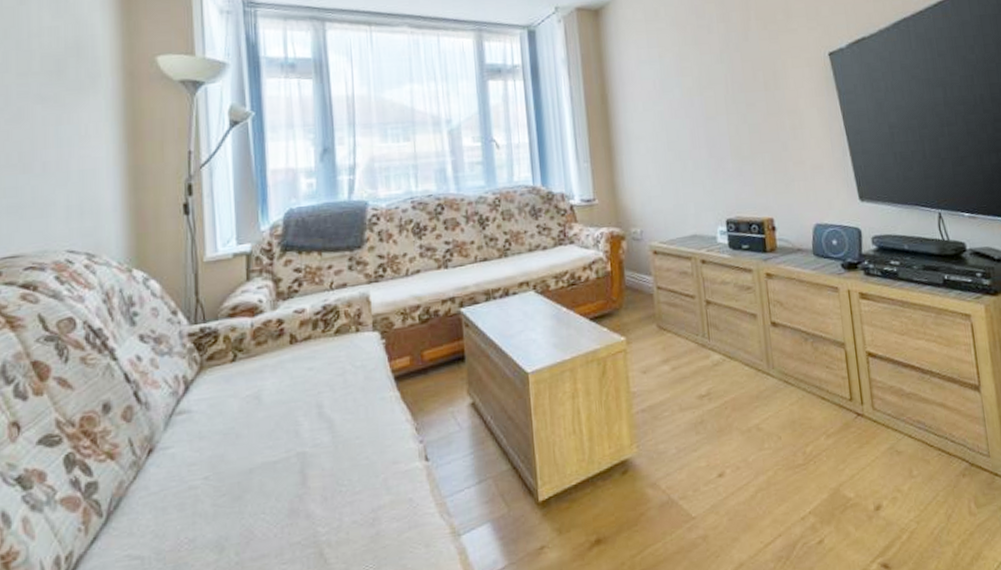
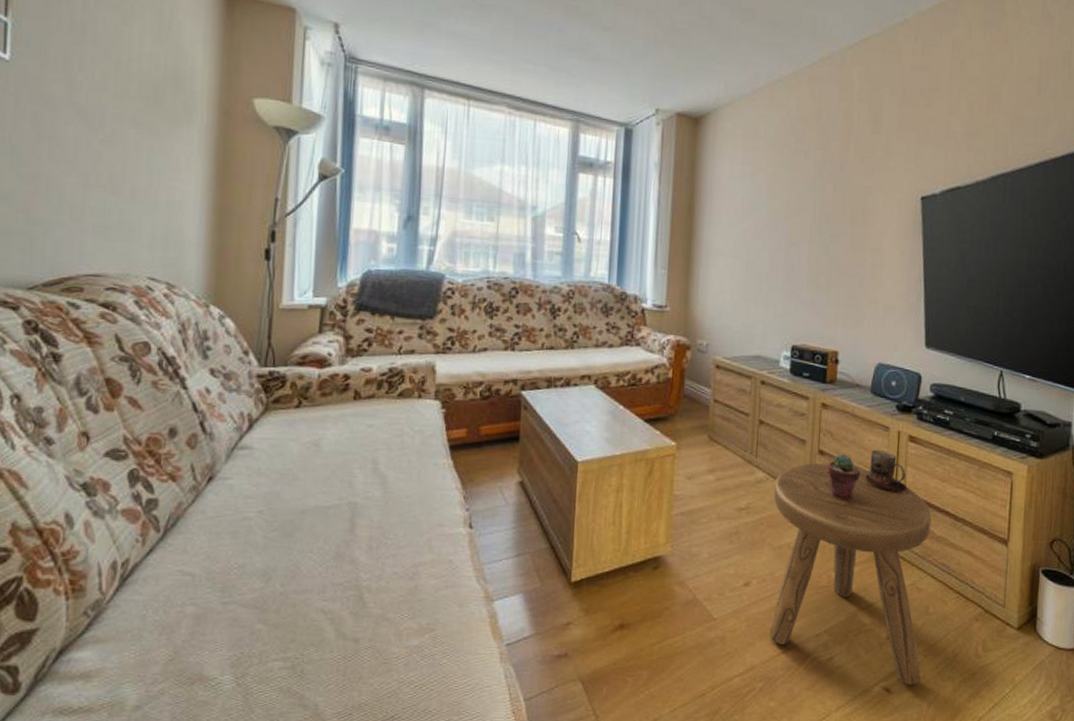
stool: none [732,334,918,557] -> present [769,463,932,686]
potted succulent: none [782,321,818,371] -> present [827,453,861,501]
mug: none [823,312,868,352] -> present [866,450,907,491]

